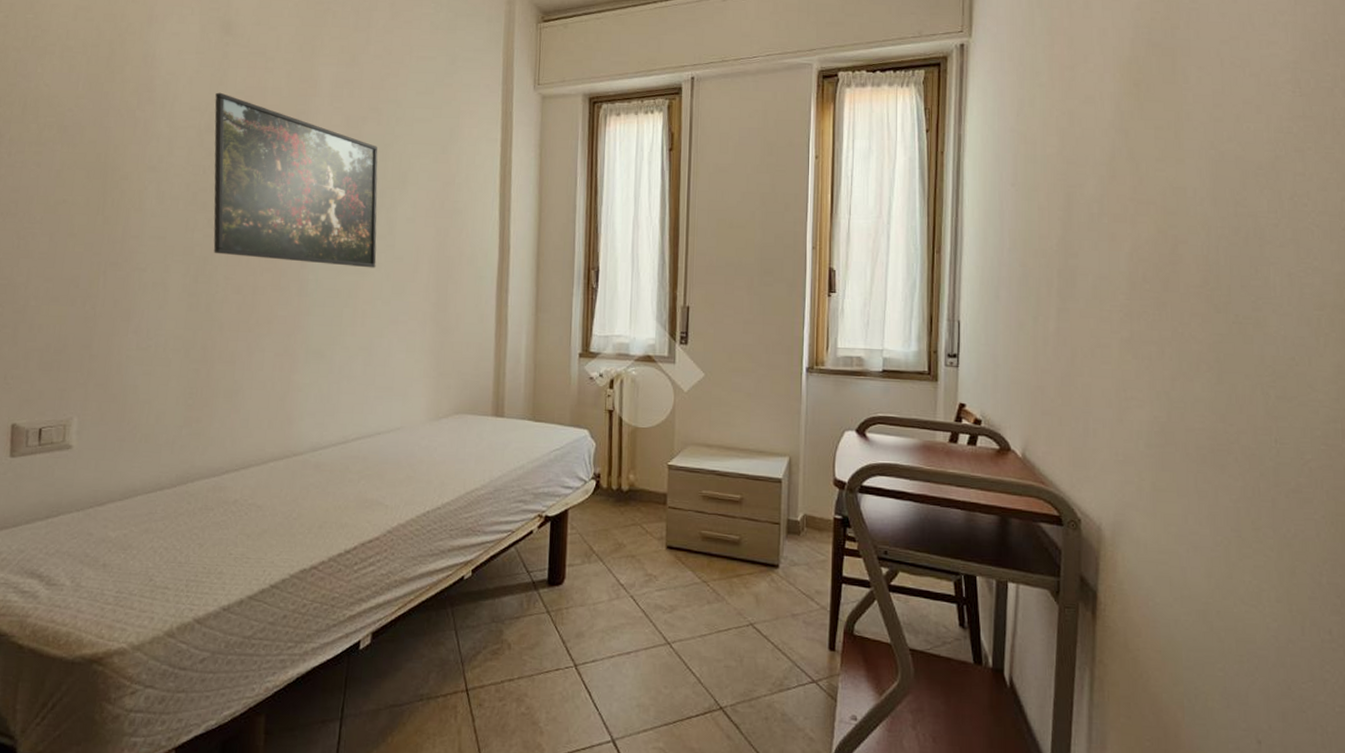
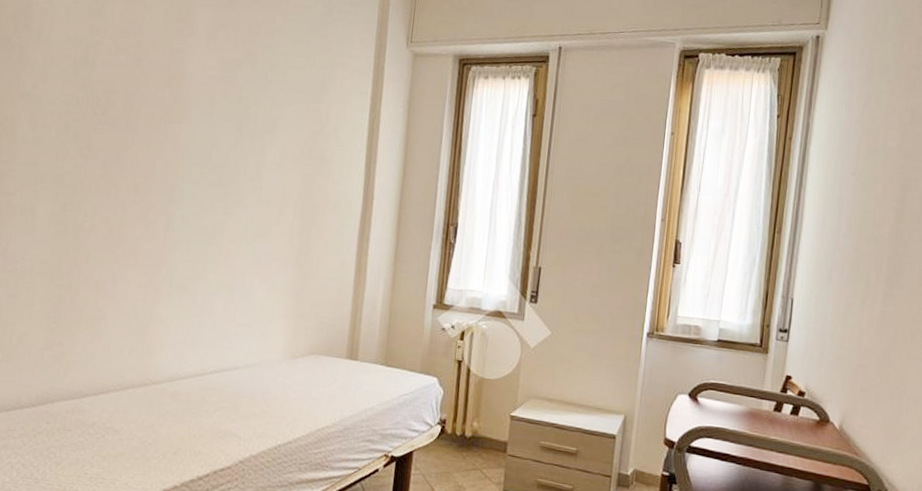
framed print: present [213,92,378,268] -> none [83,24,251,209]

